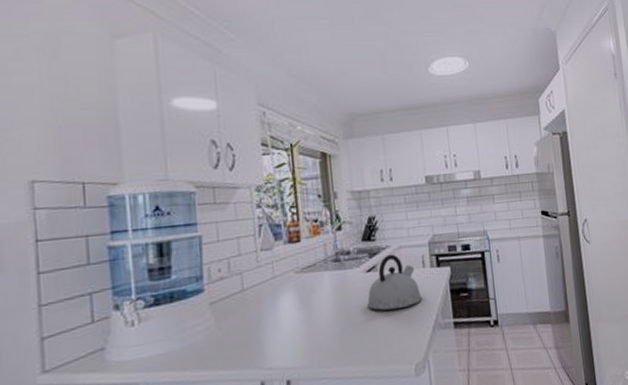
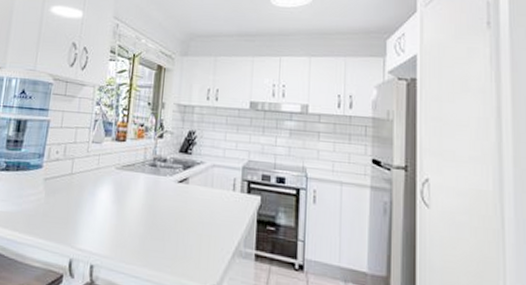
kettle: present [367,254,422,311] -> none [173,170,227,226]

